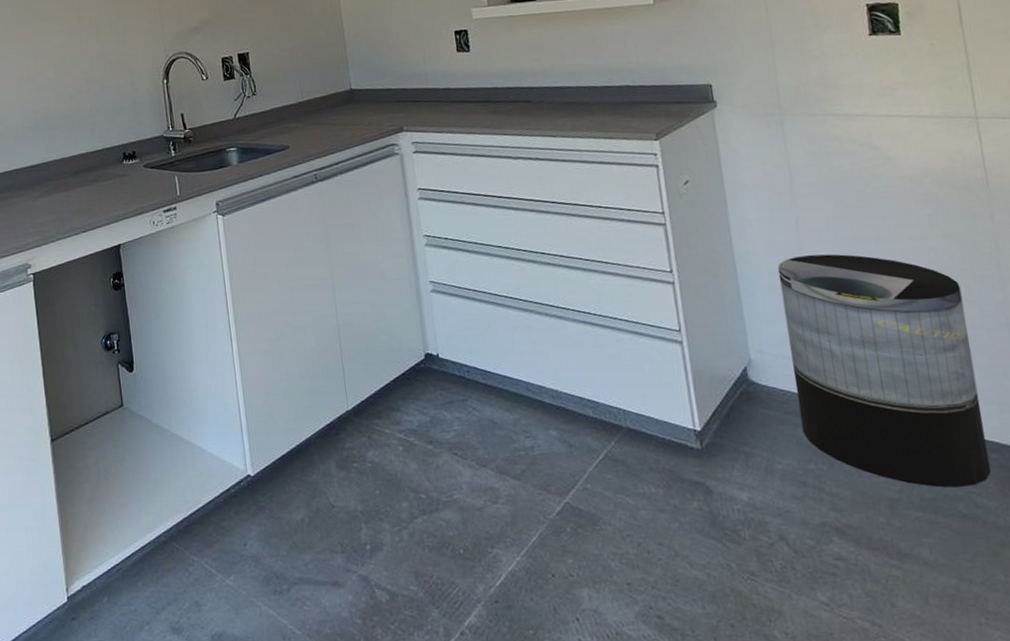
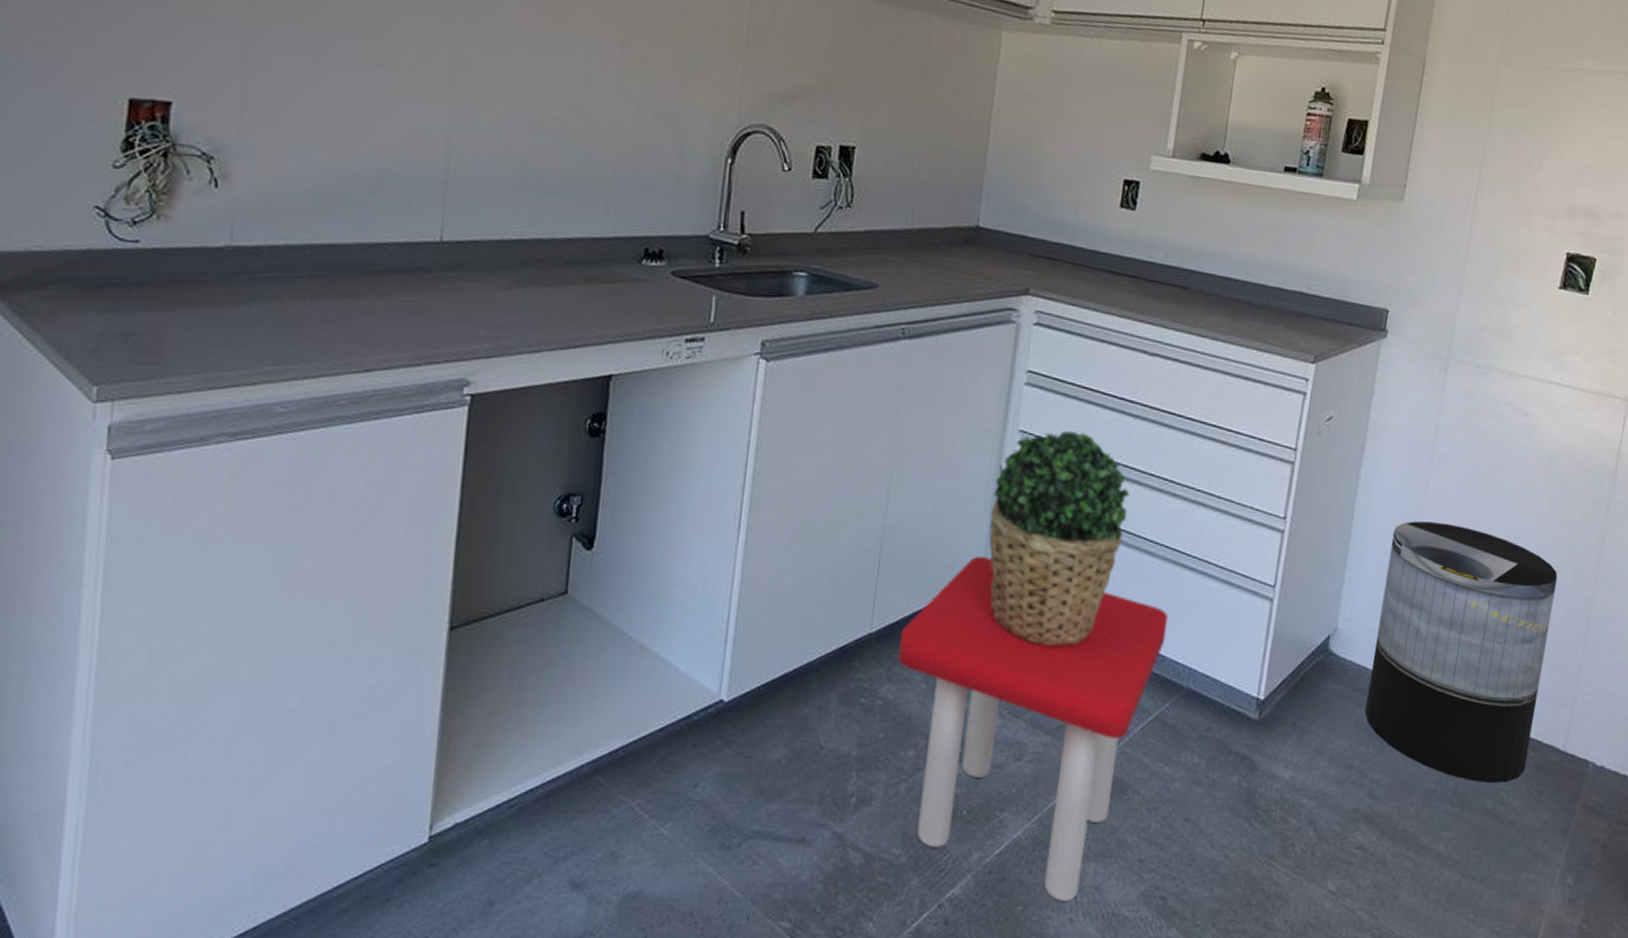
stool: none [371,338,595,625] -> present [897,556,1169,902]
potted plant: none [415,229,533,404] -> present [988,431,1130,645]

